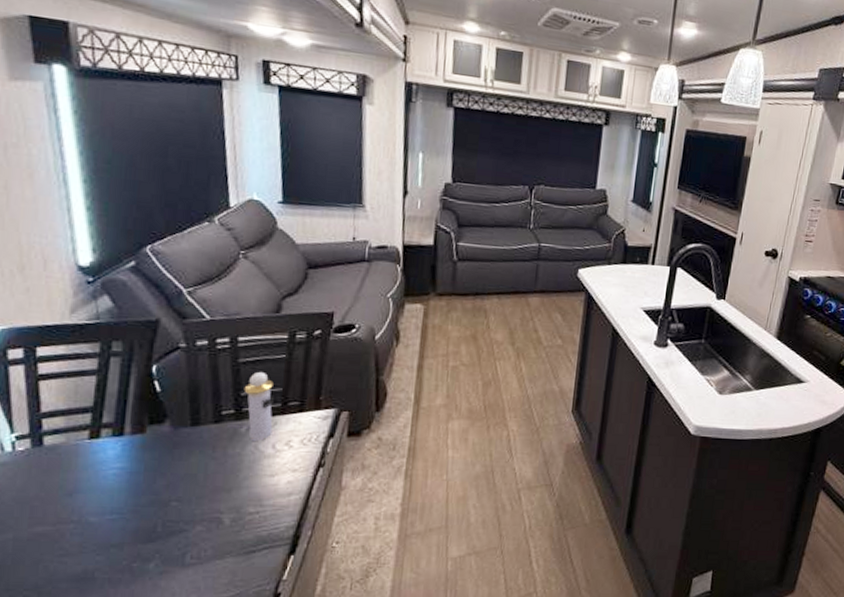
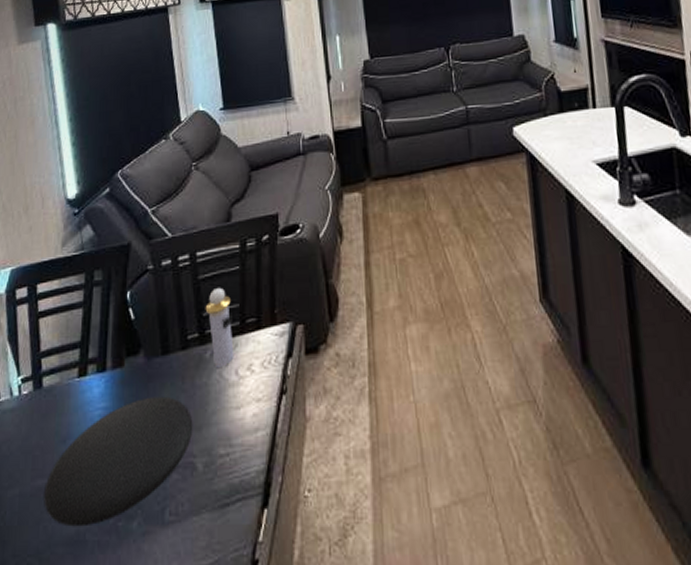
plate: none [44,461,223,567] -> present [44,396,193,527]

